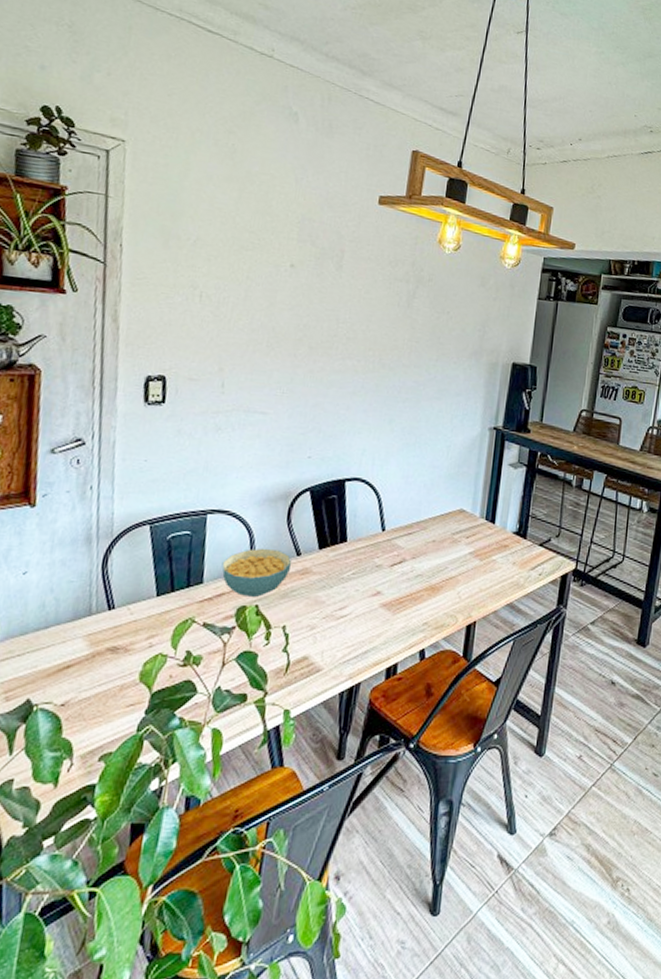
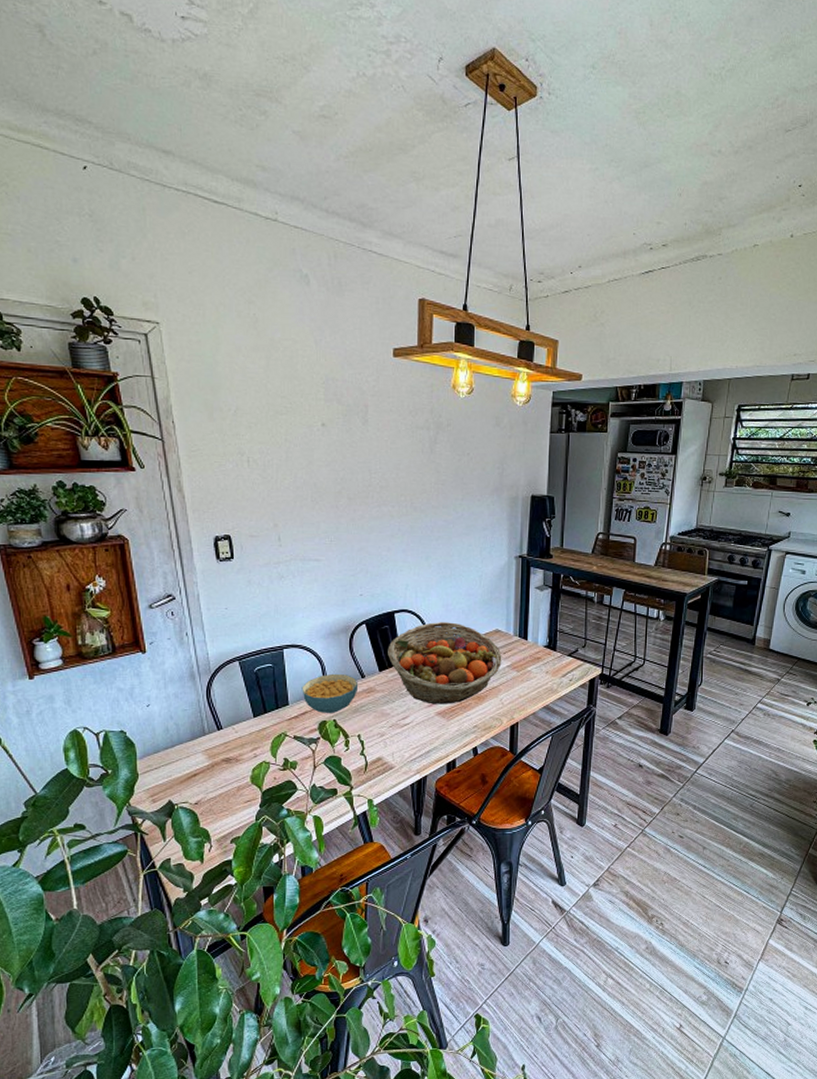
fruit basket: none [331,494,465,595] -> present [388,621,502,704]

